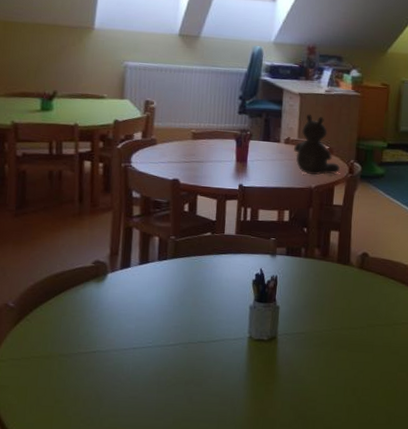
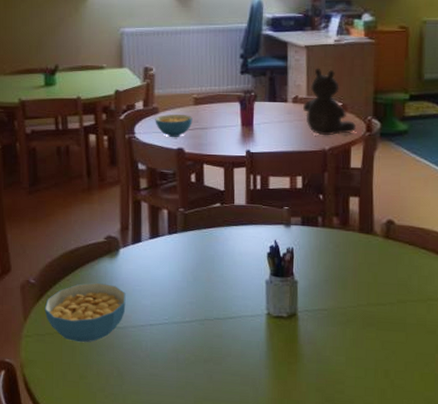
cereal bowl: none [22,306,111,367] -> present [44,282,126,343]
cereal bowl: none [152,146,190,169] -> present [155,113,193,138]

